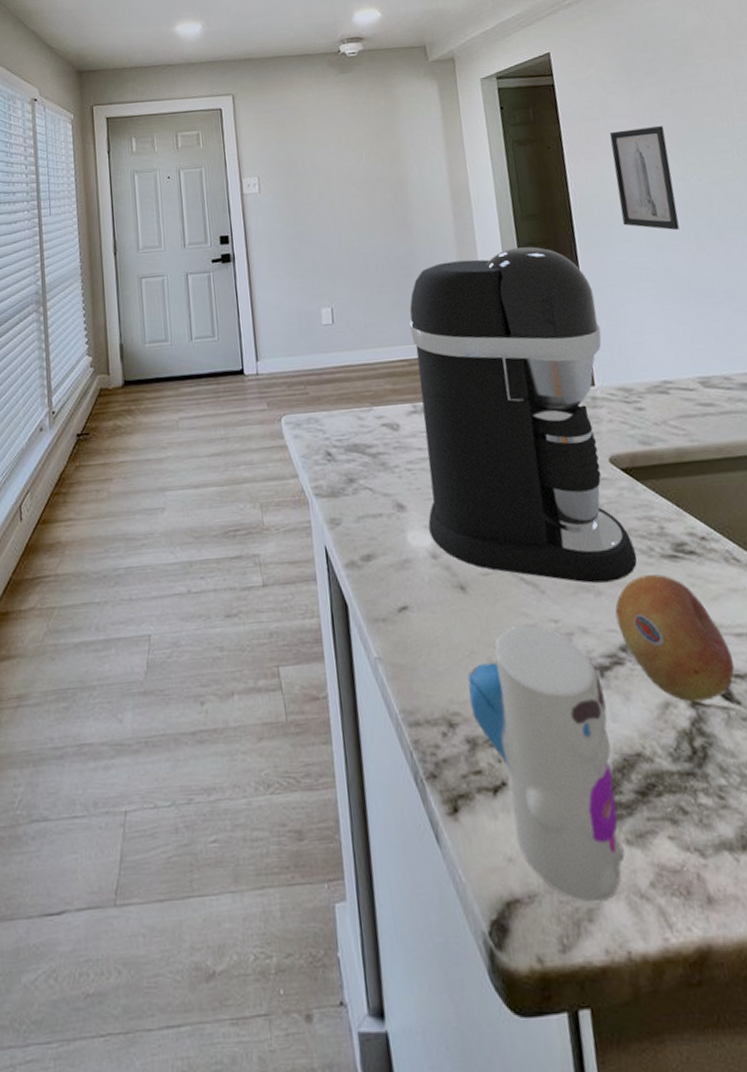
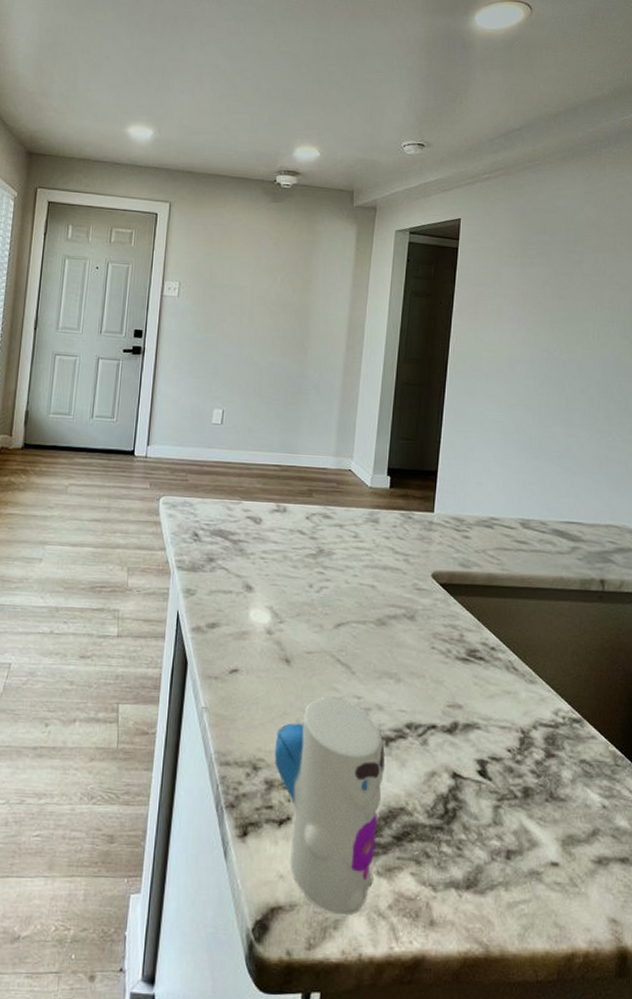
coffee maker: present [409,246,637,583] -> none [269,385,450,673]
wall art: present [609,126,680,231] -> none [489,299,542,394]
fruit: present [615,574,735,702] -> none [408,671,493,775]

